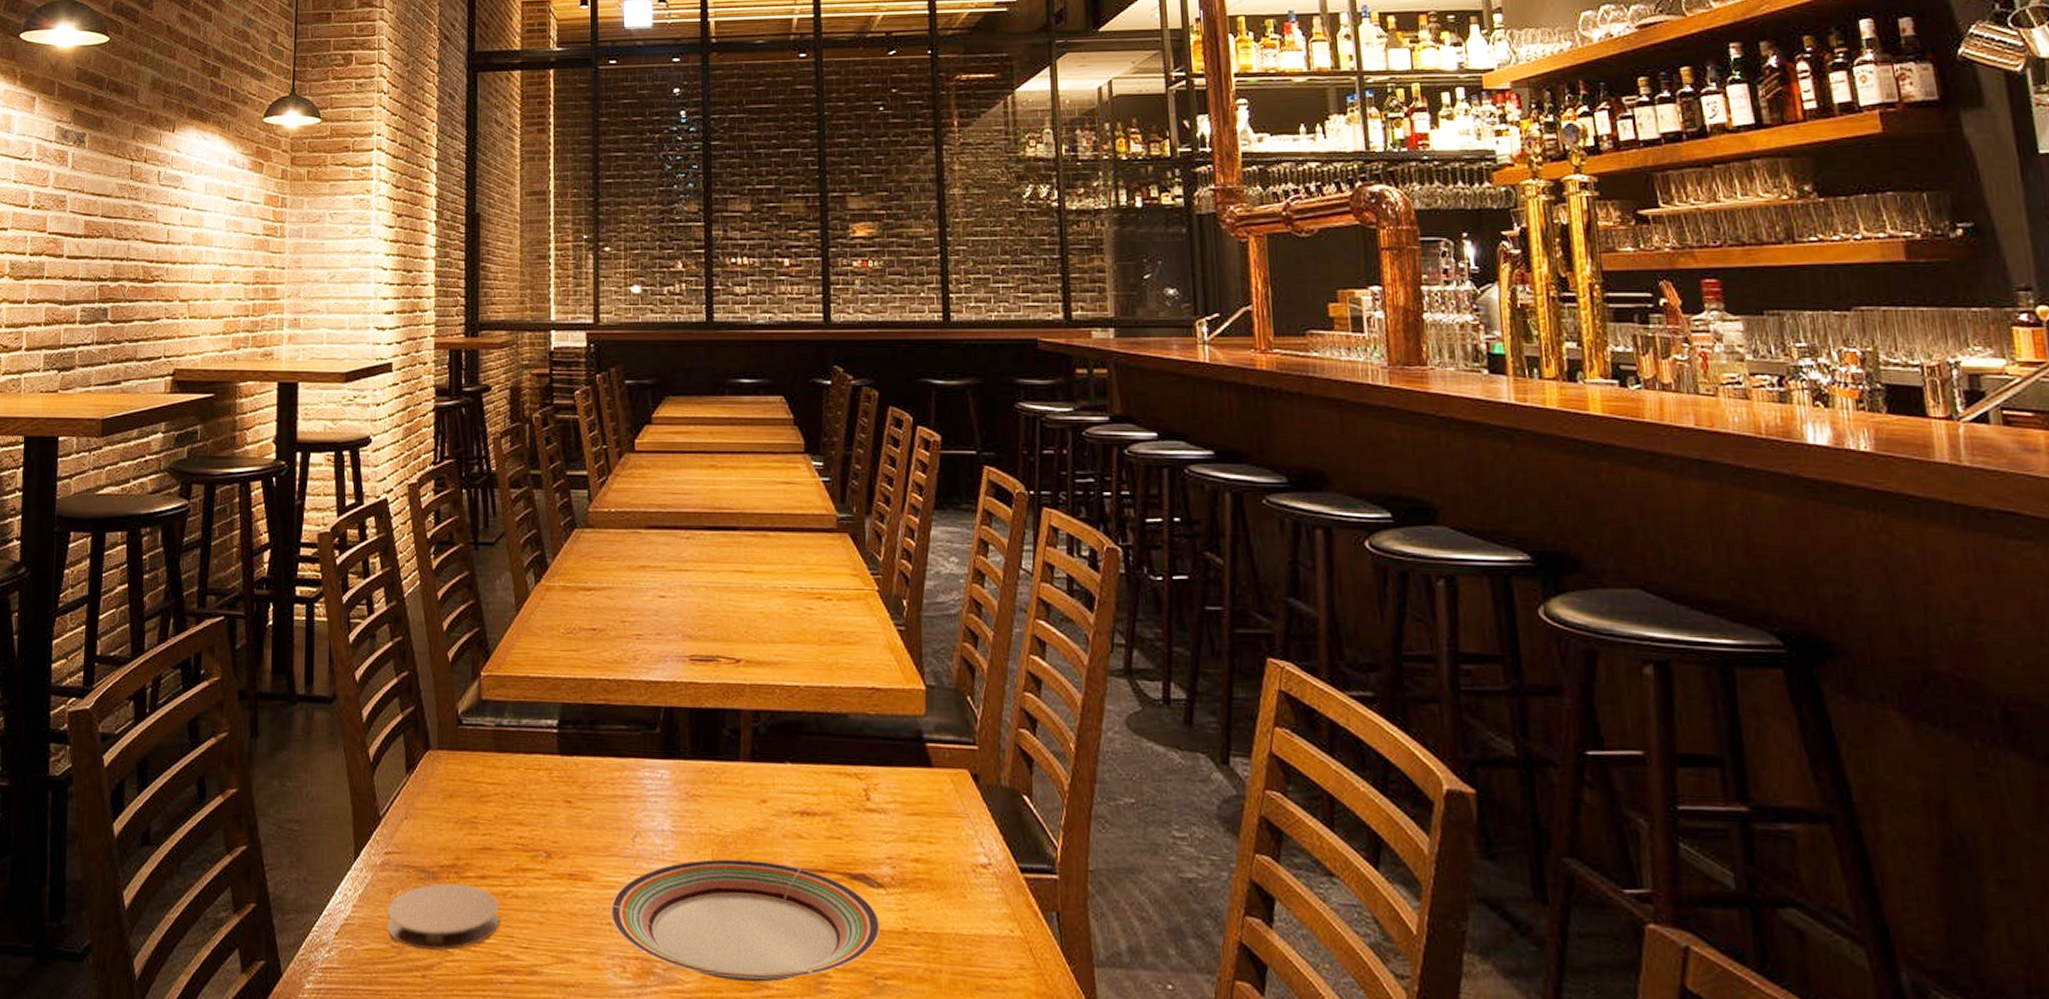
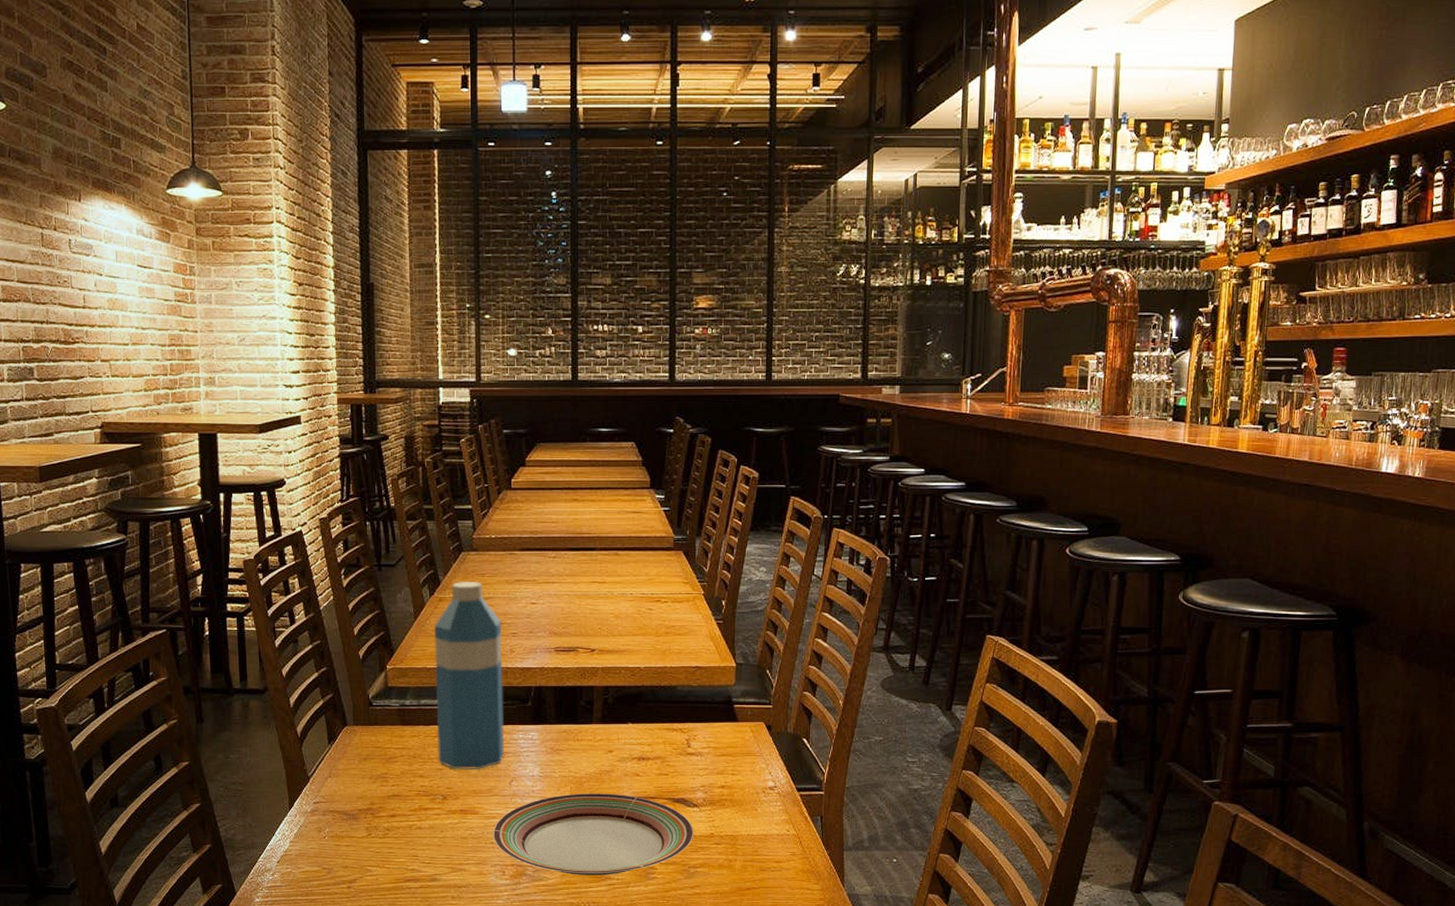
coaster: present [386,883,500,952] -> none [317,821,407,870]
water bottle: none [539,565,627,819] -> present [433,581,505,770]

